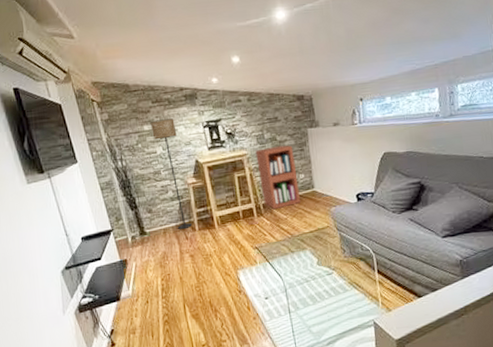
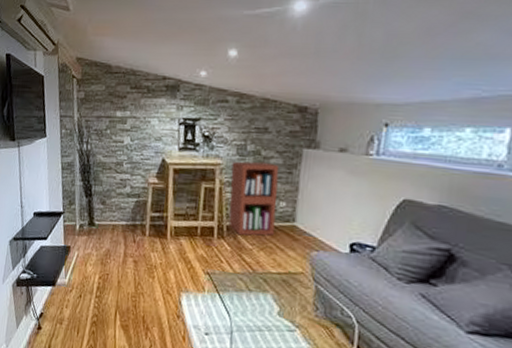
floor lamp: present [150,118,193,230] -> none [123,107,150,231]

